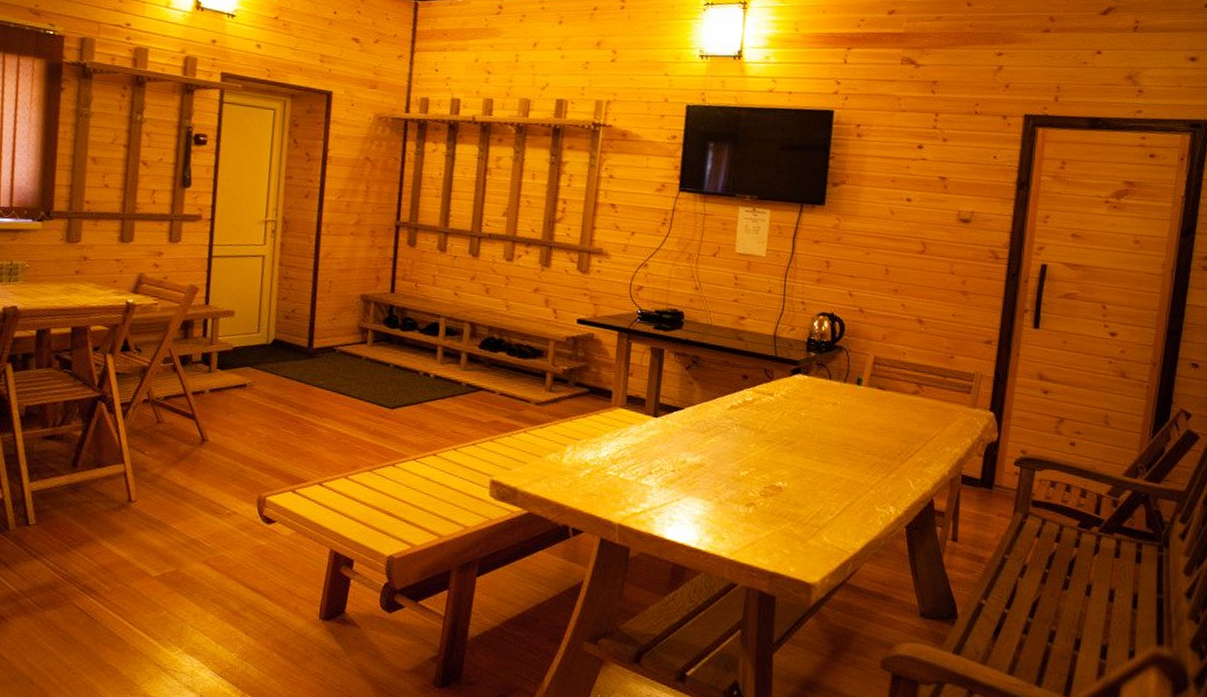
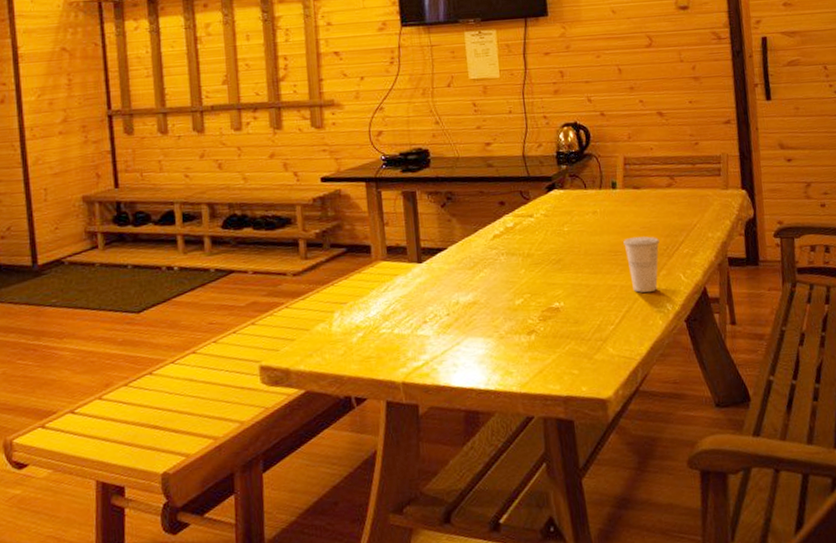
cup: none [858,435,895,492] -> present [623,236,660,293]

